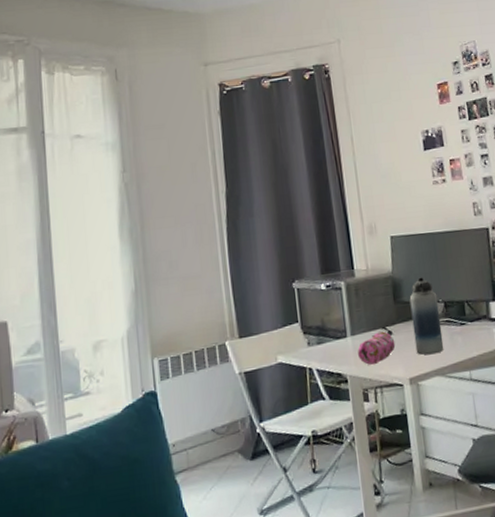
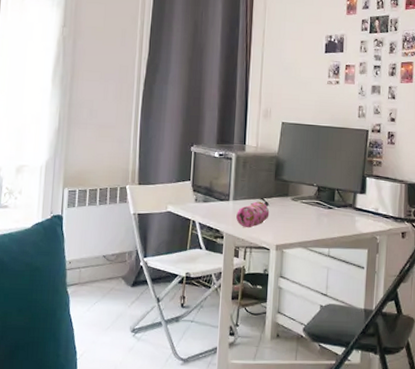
water bottle: present [409,277,444,355] -> none [286,161,313,229]

